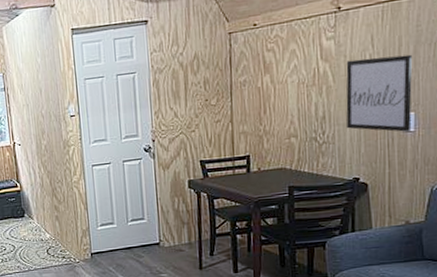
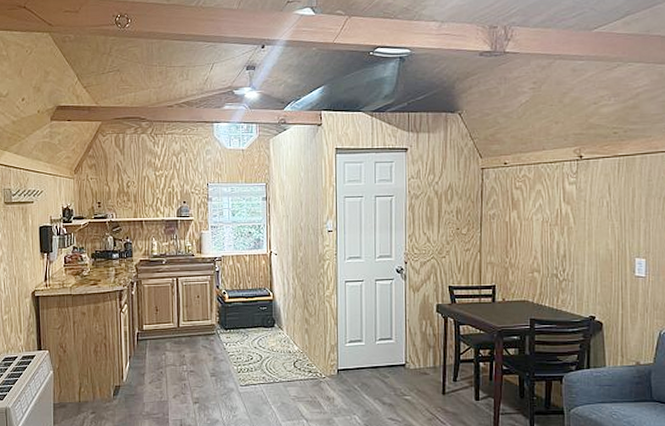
wall art: present [346,54,413,132] -> none [584,205,645,276]

